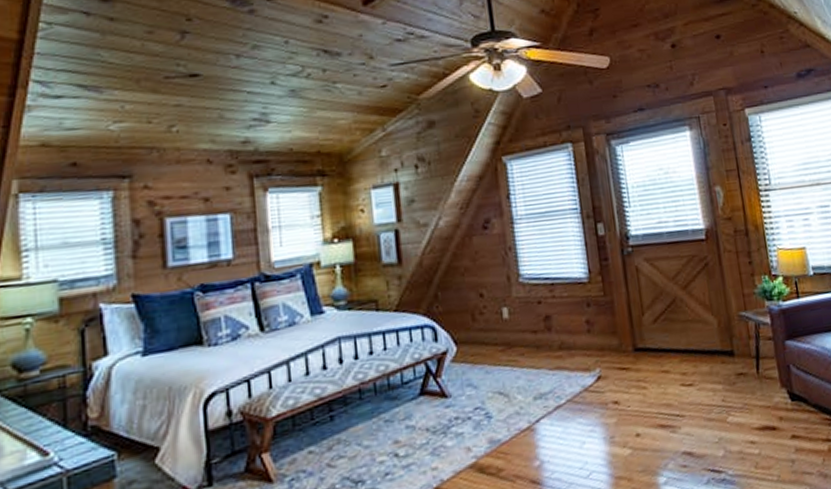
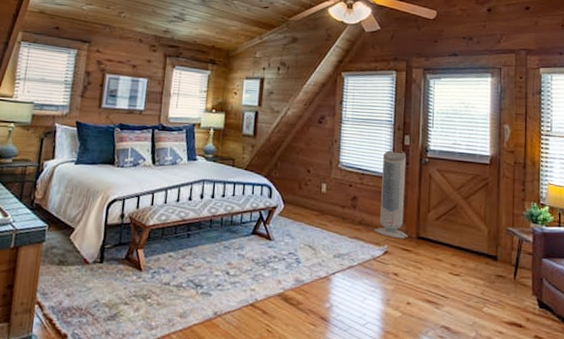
air purifier: none [574,244,623,358] -> present [374,150,408,239]

